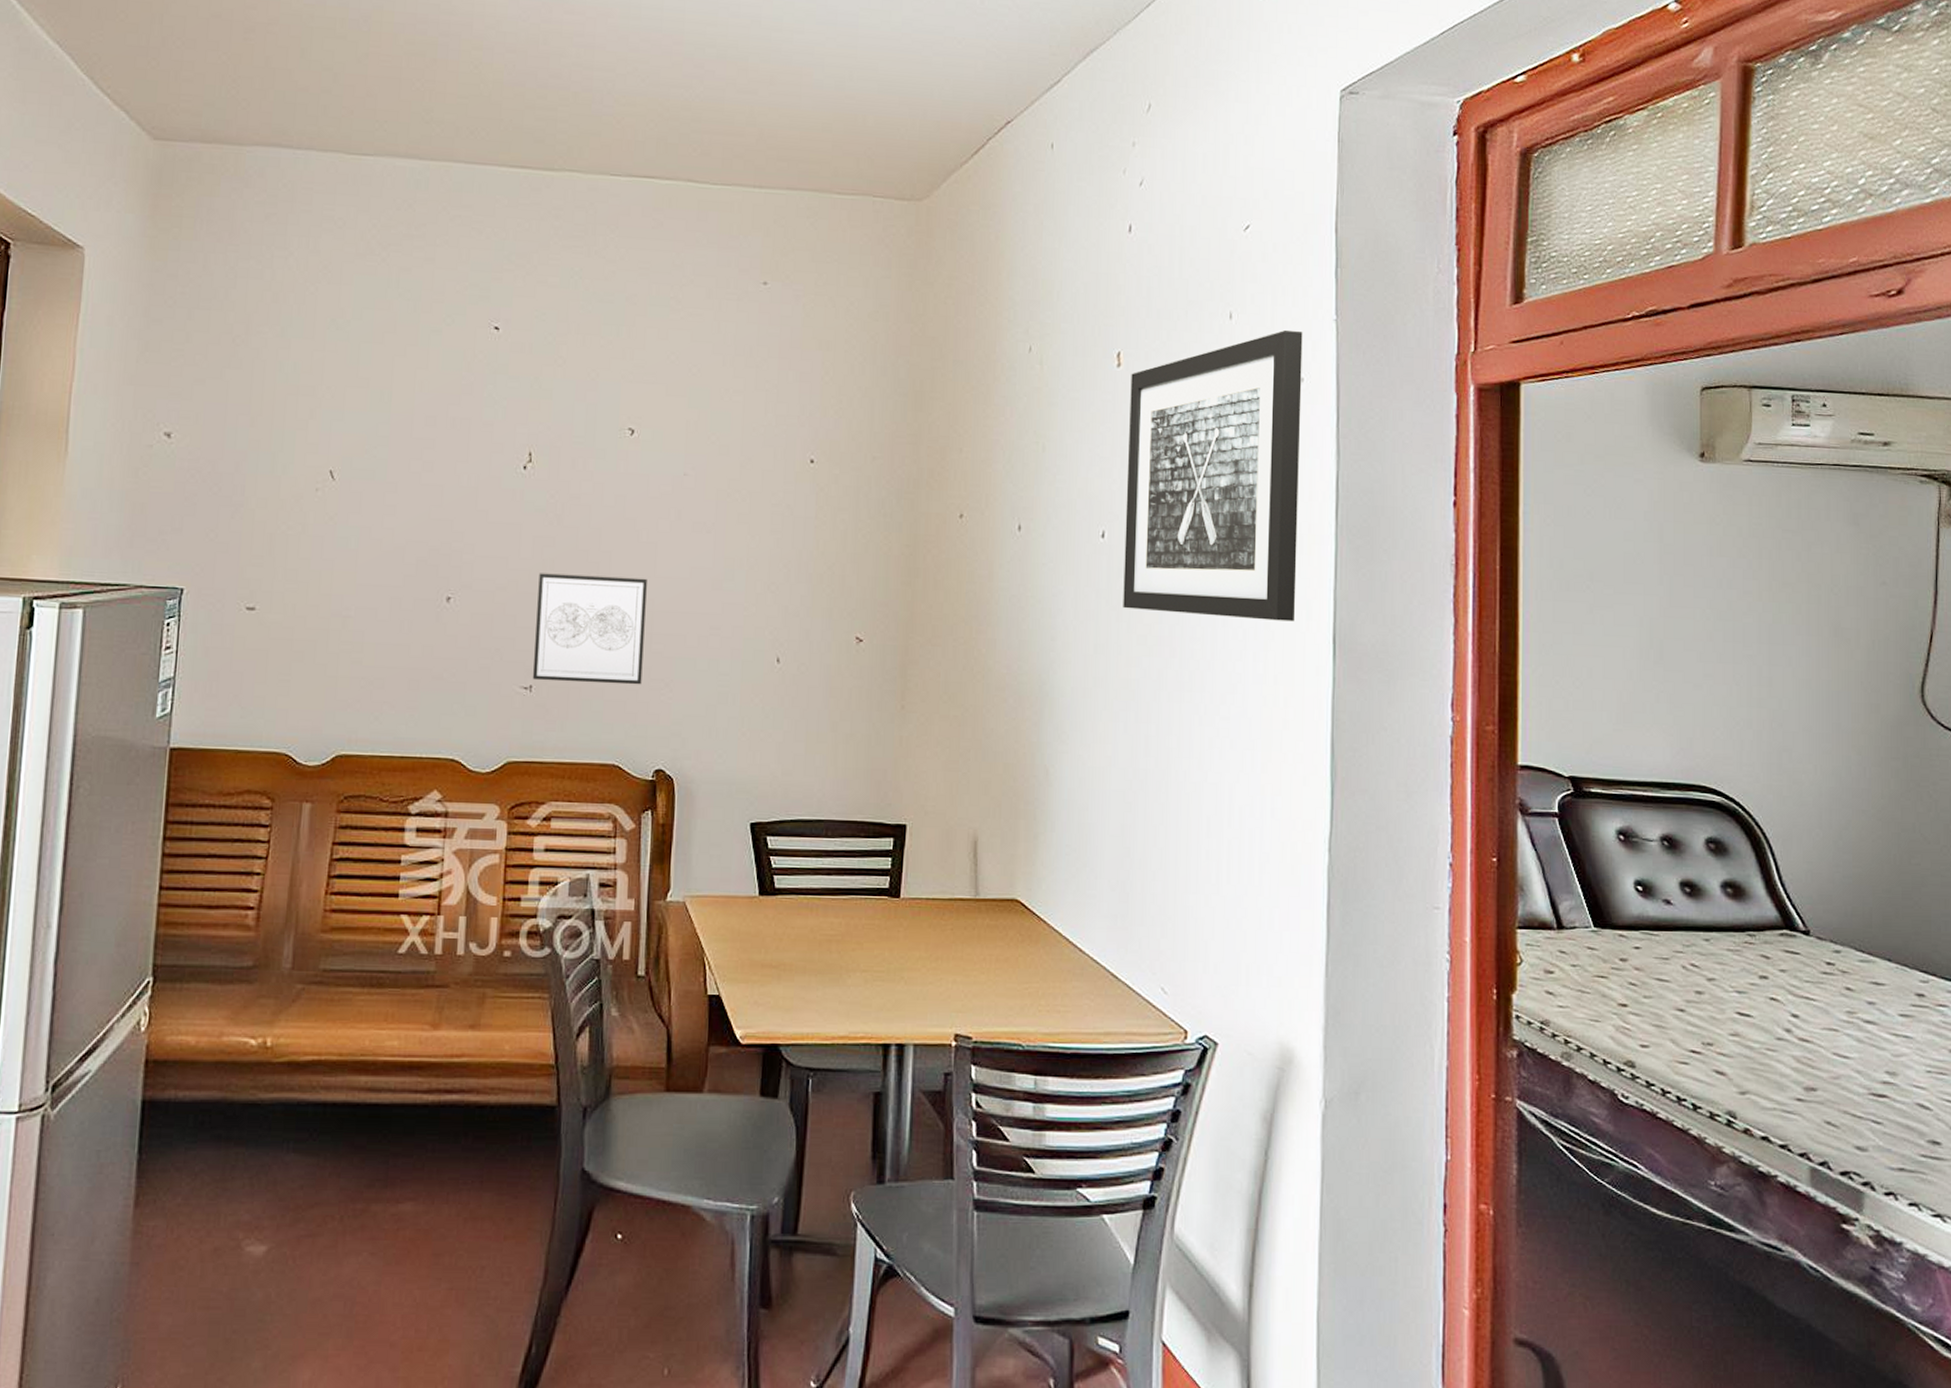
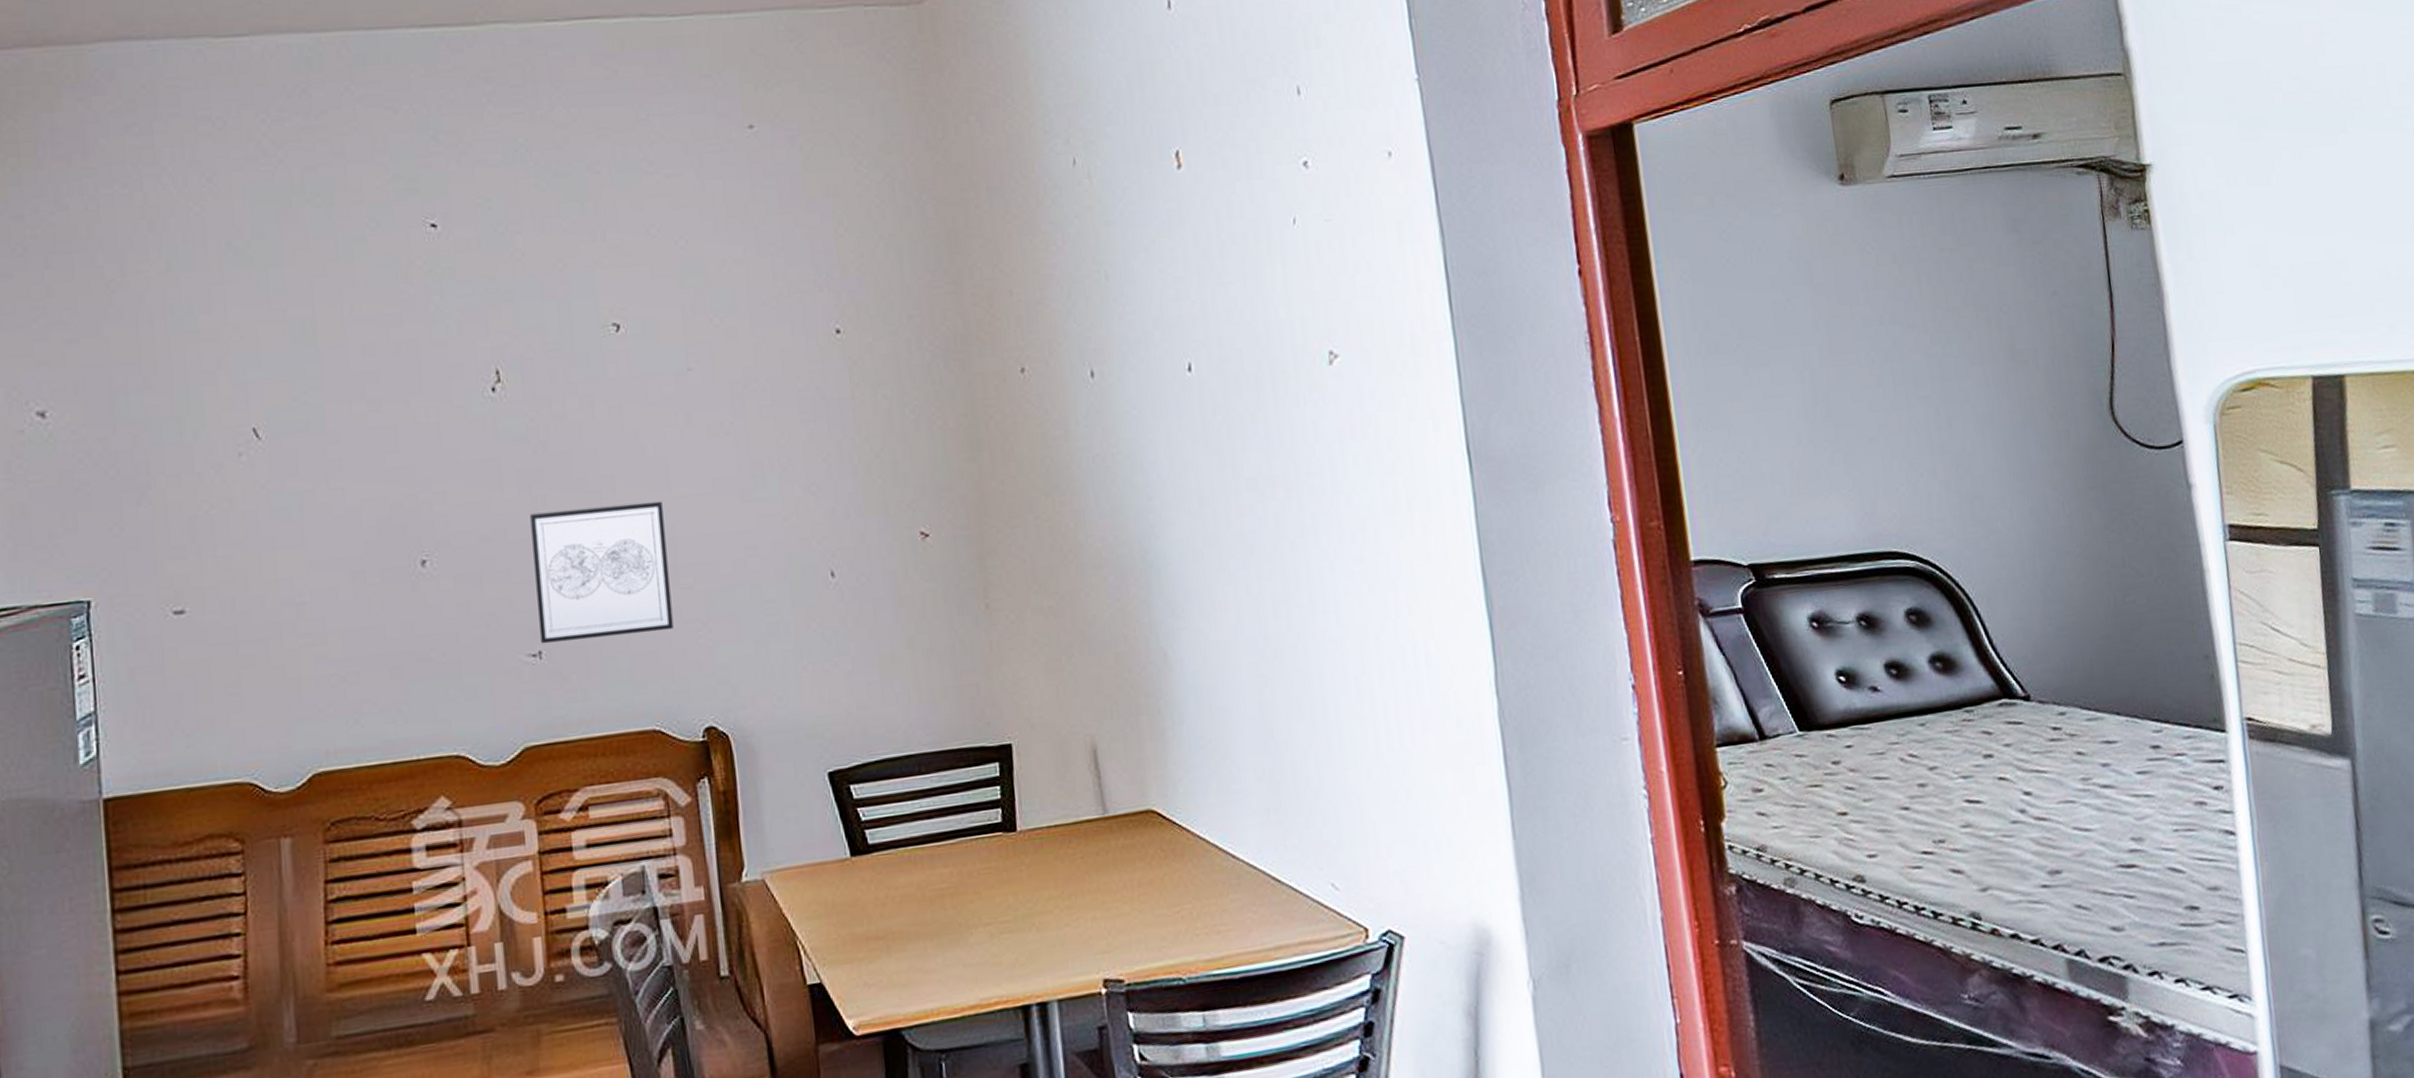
wall art: present [1123,330,1303,622] -> none [1194,98,1421,451]

